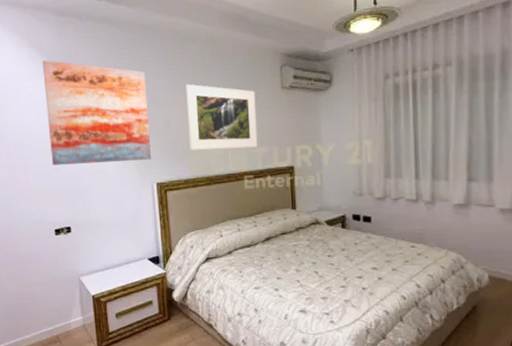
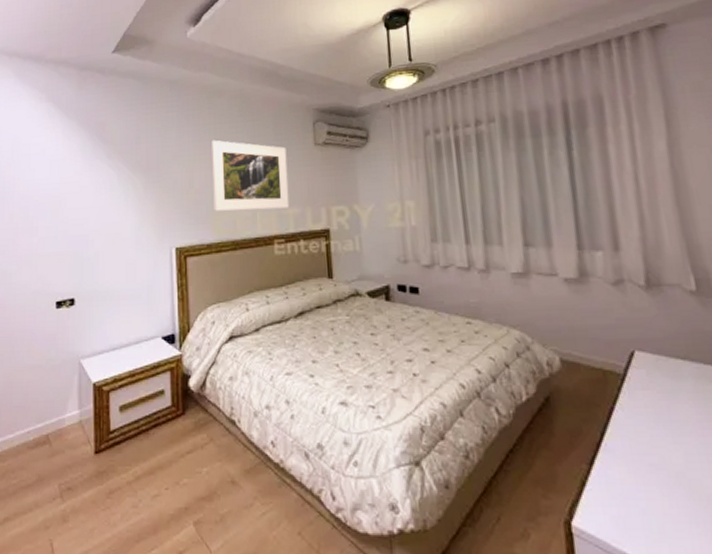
wall art: present [42,59,152,165] -> none [59,114,172,228]

